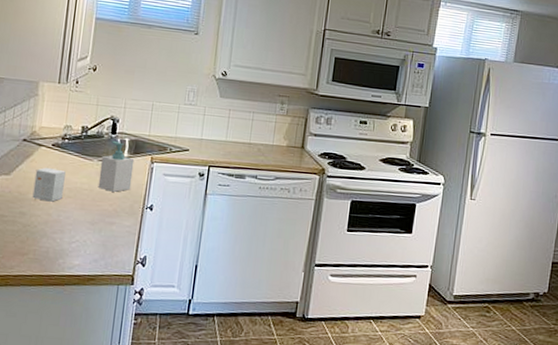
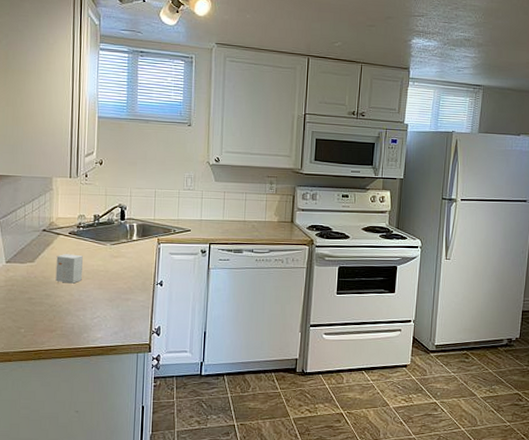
soap bottle: present [97,141,135,192] -> none [112,227,143,271]

